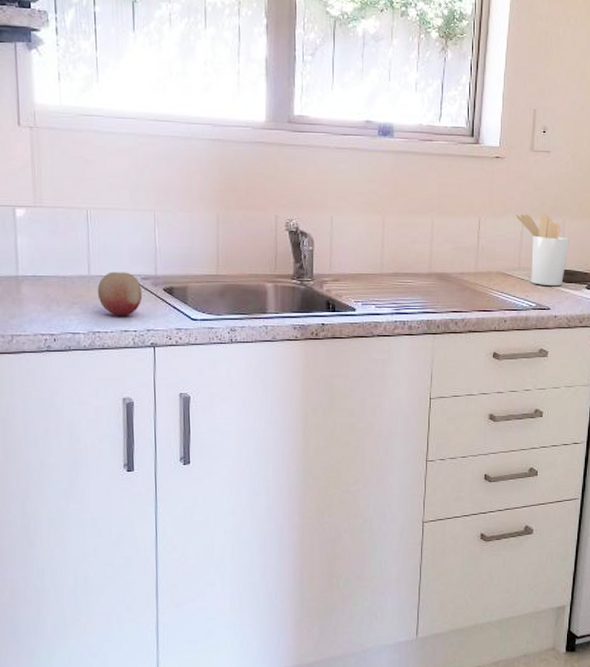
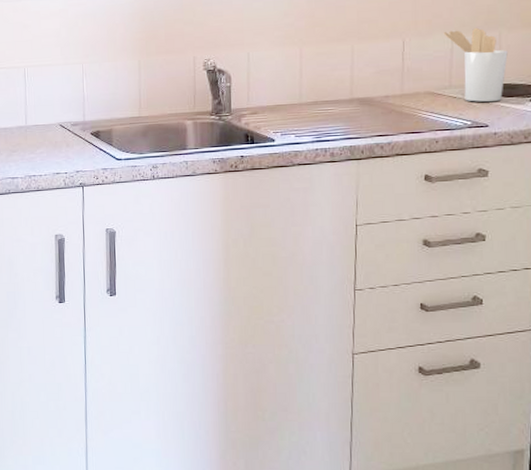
fruit: present [97,271,143,316] -> none [33,120,72,160]

